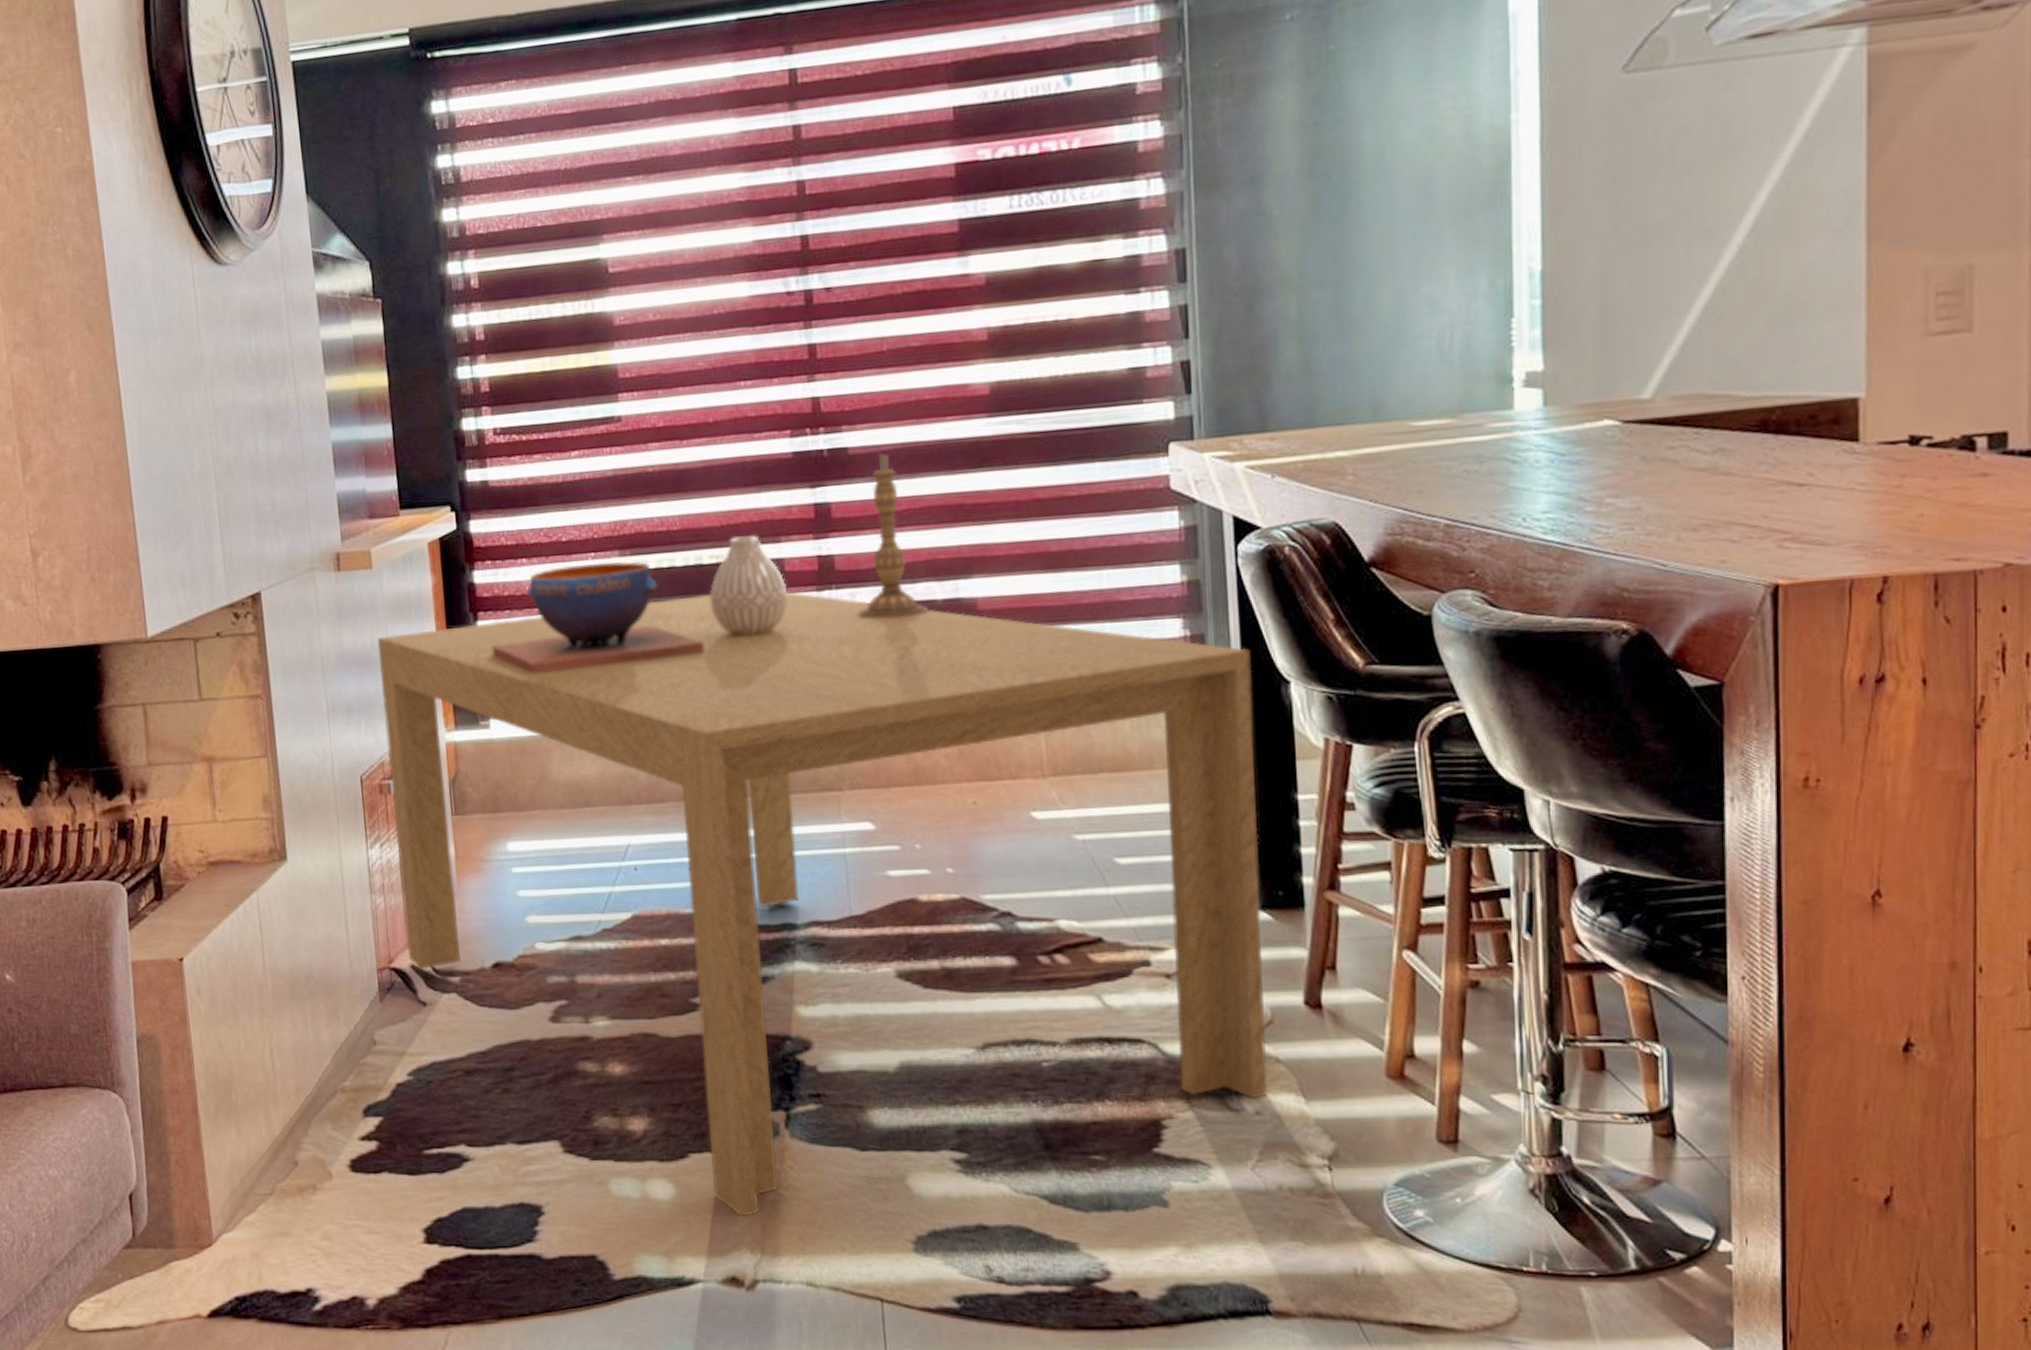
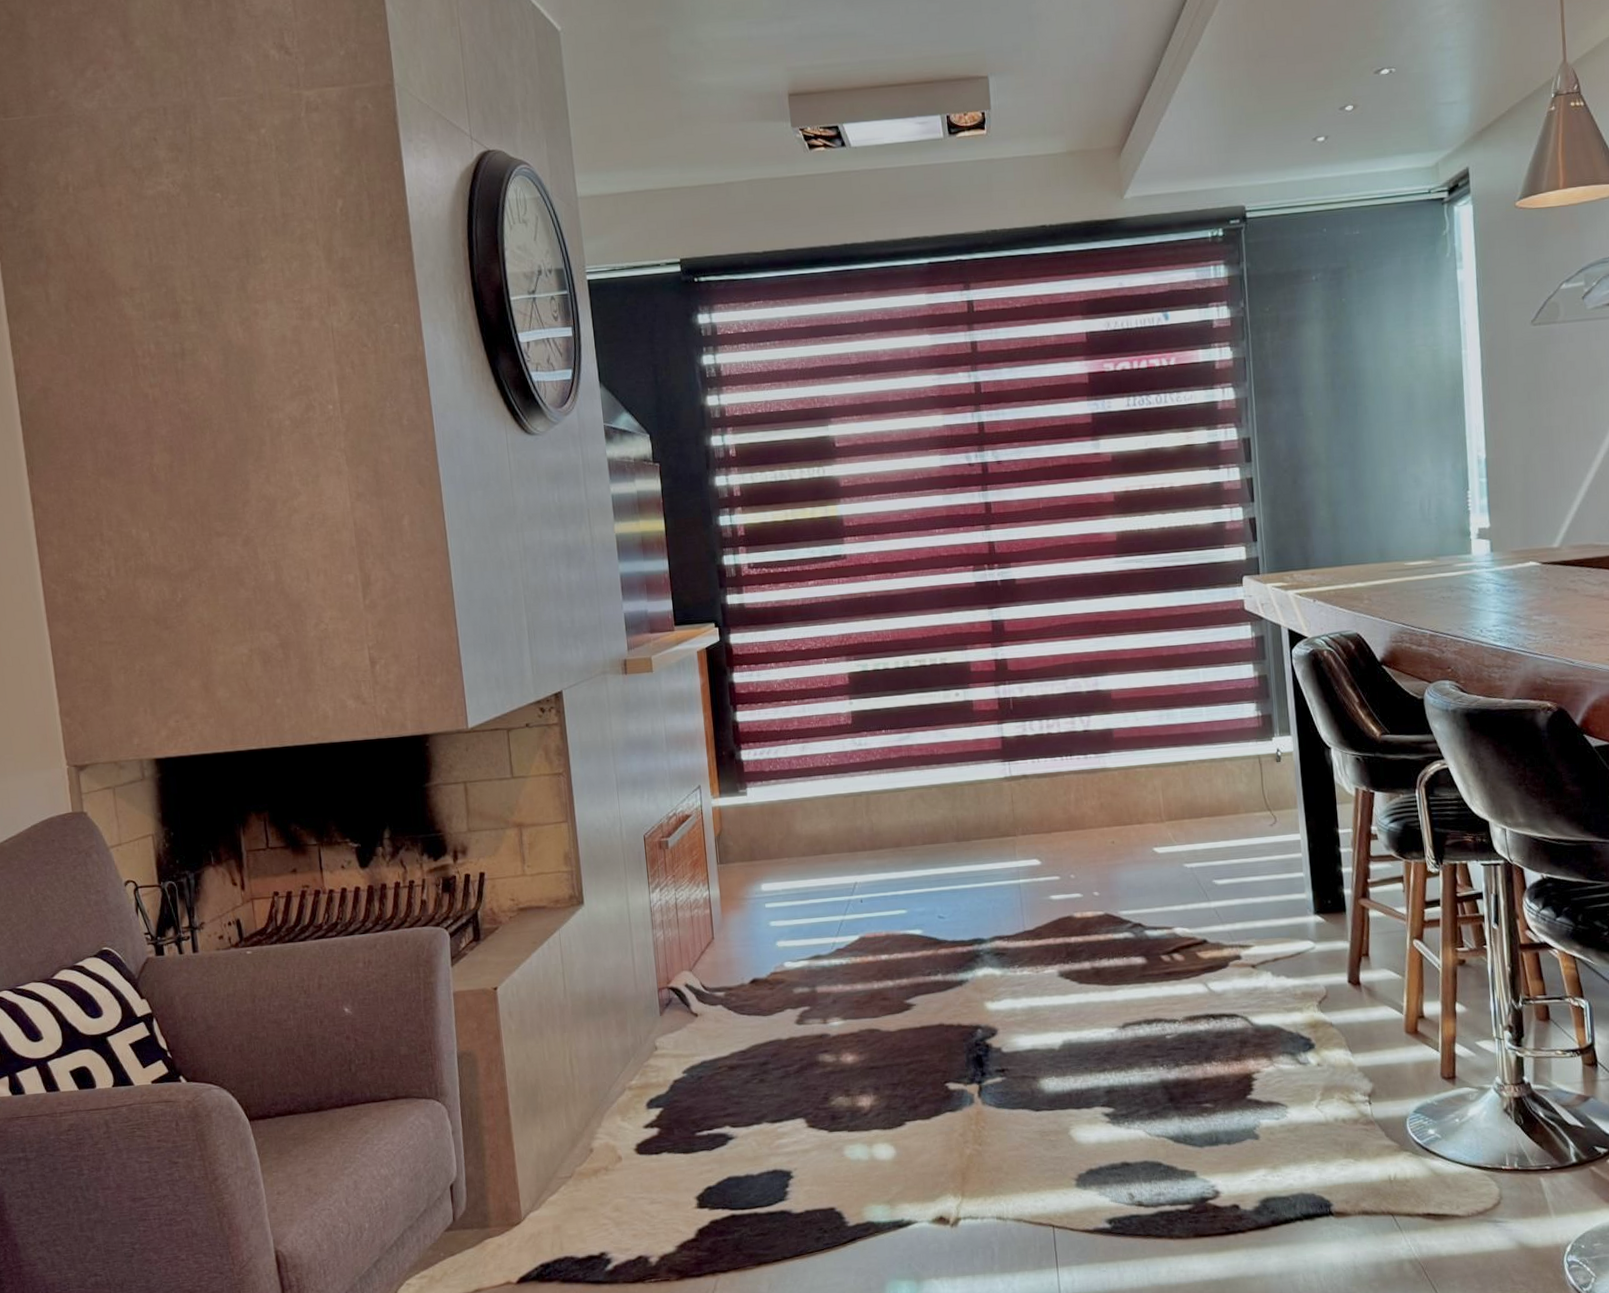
dining table: present [378,591,1268,1217] -> none [657,686,1325,1169]
decorative bowl: present [492,561,704,674] -> none [748,664,912,752]
vase: present [709,535,788,636] -> none [914,645,974,721]
candlestick: present [857,450,929,619] -> none [1025,581,1077,706]

